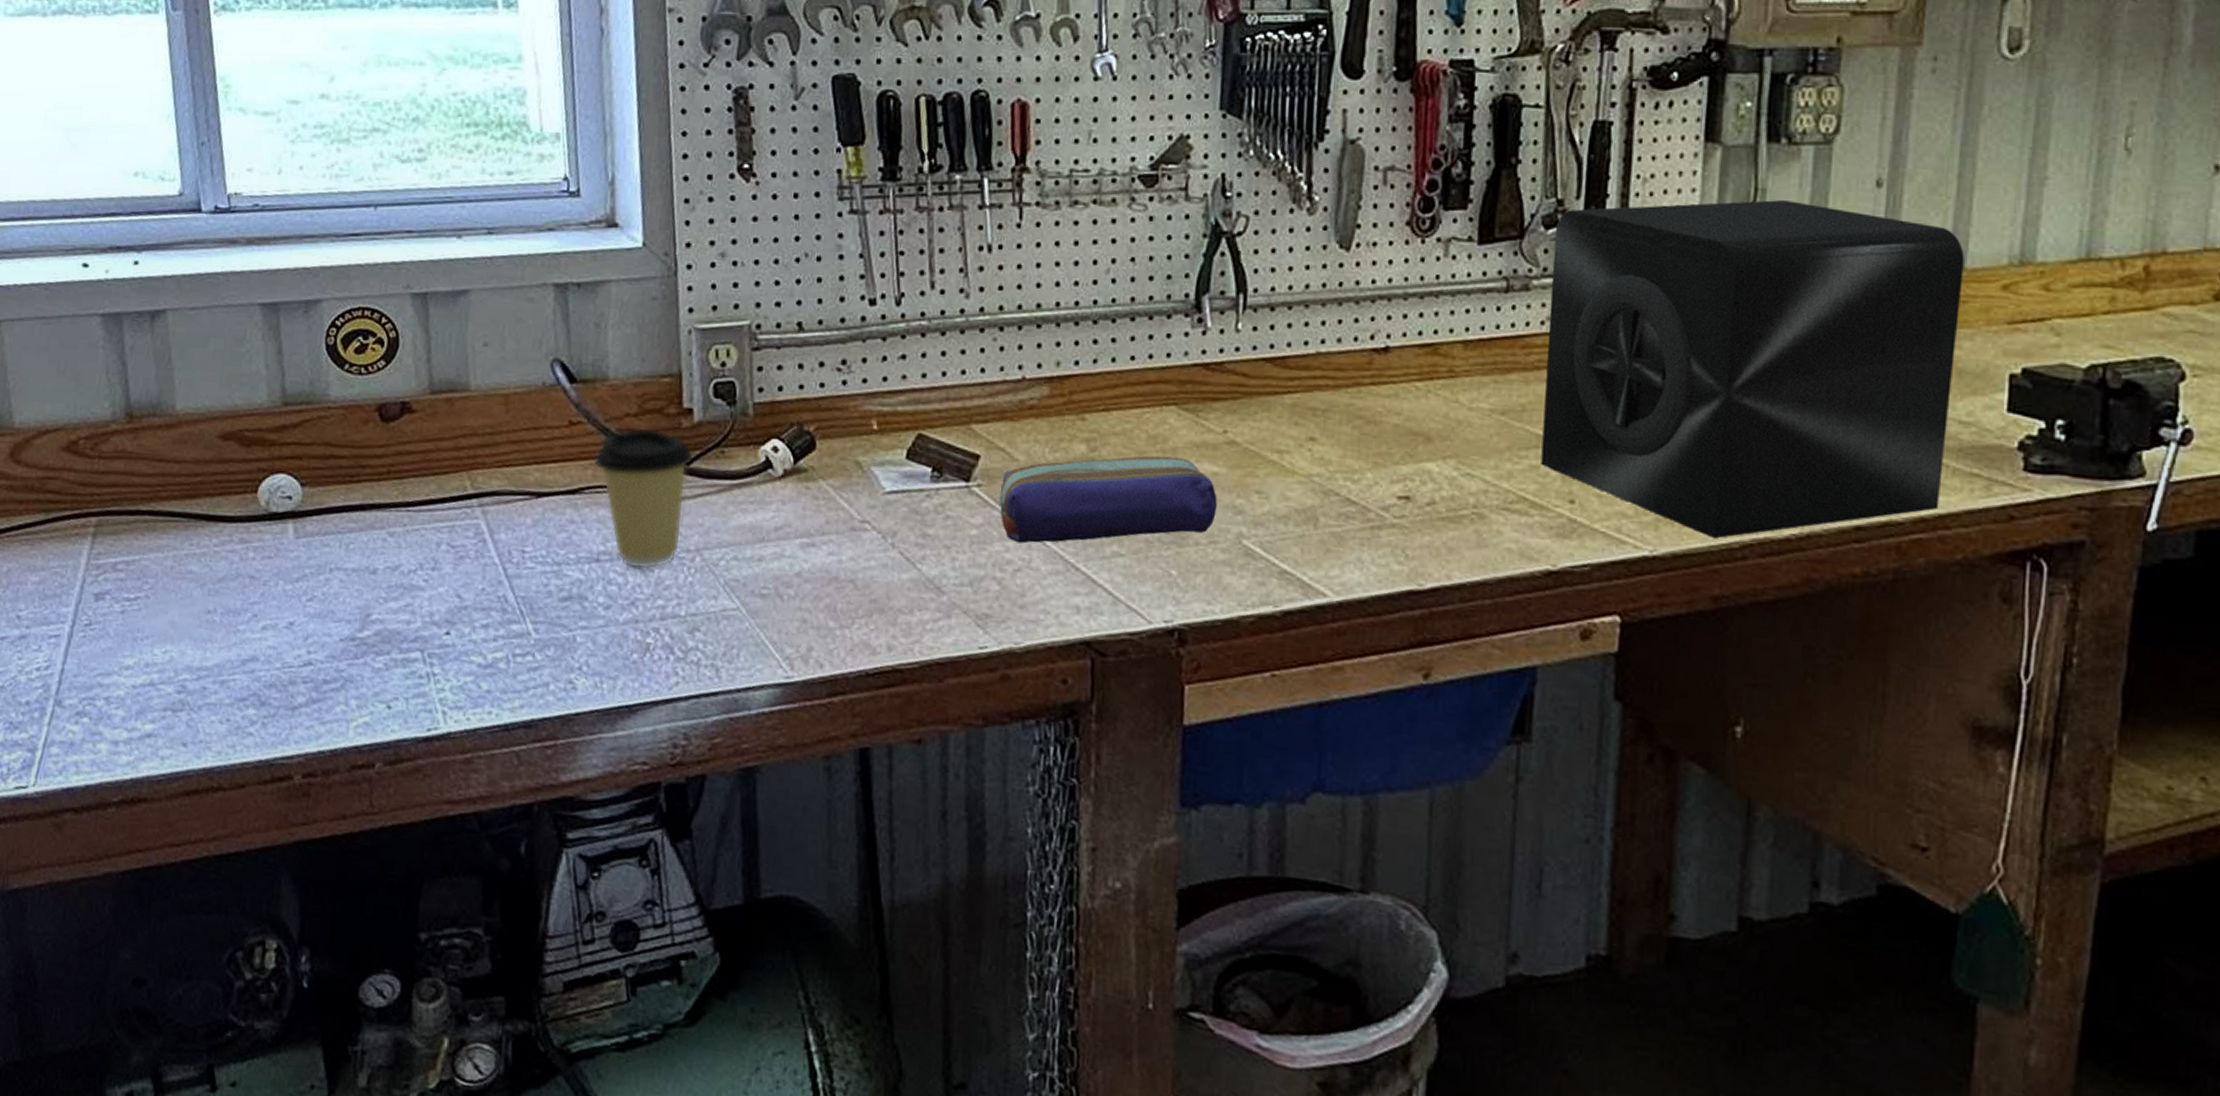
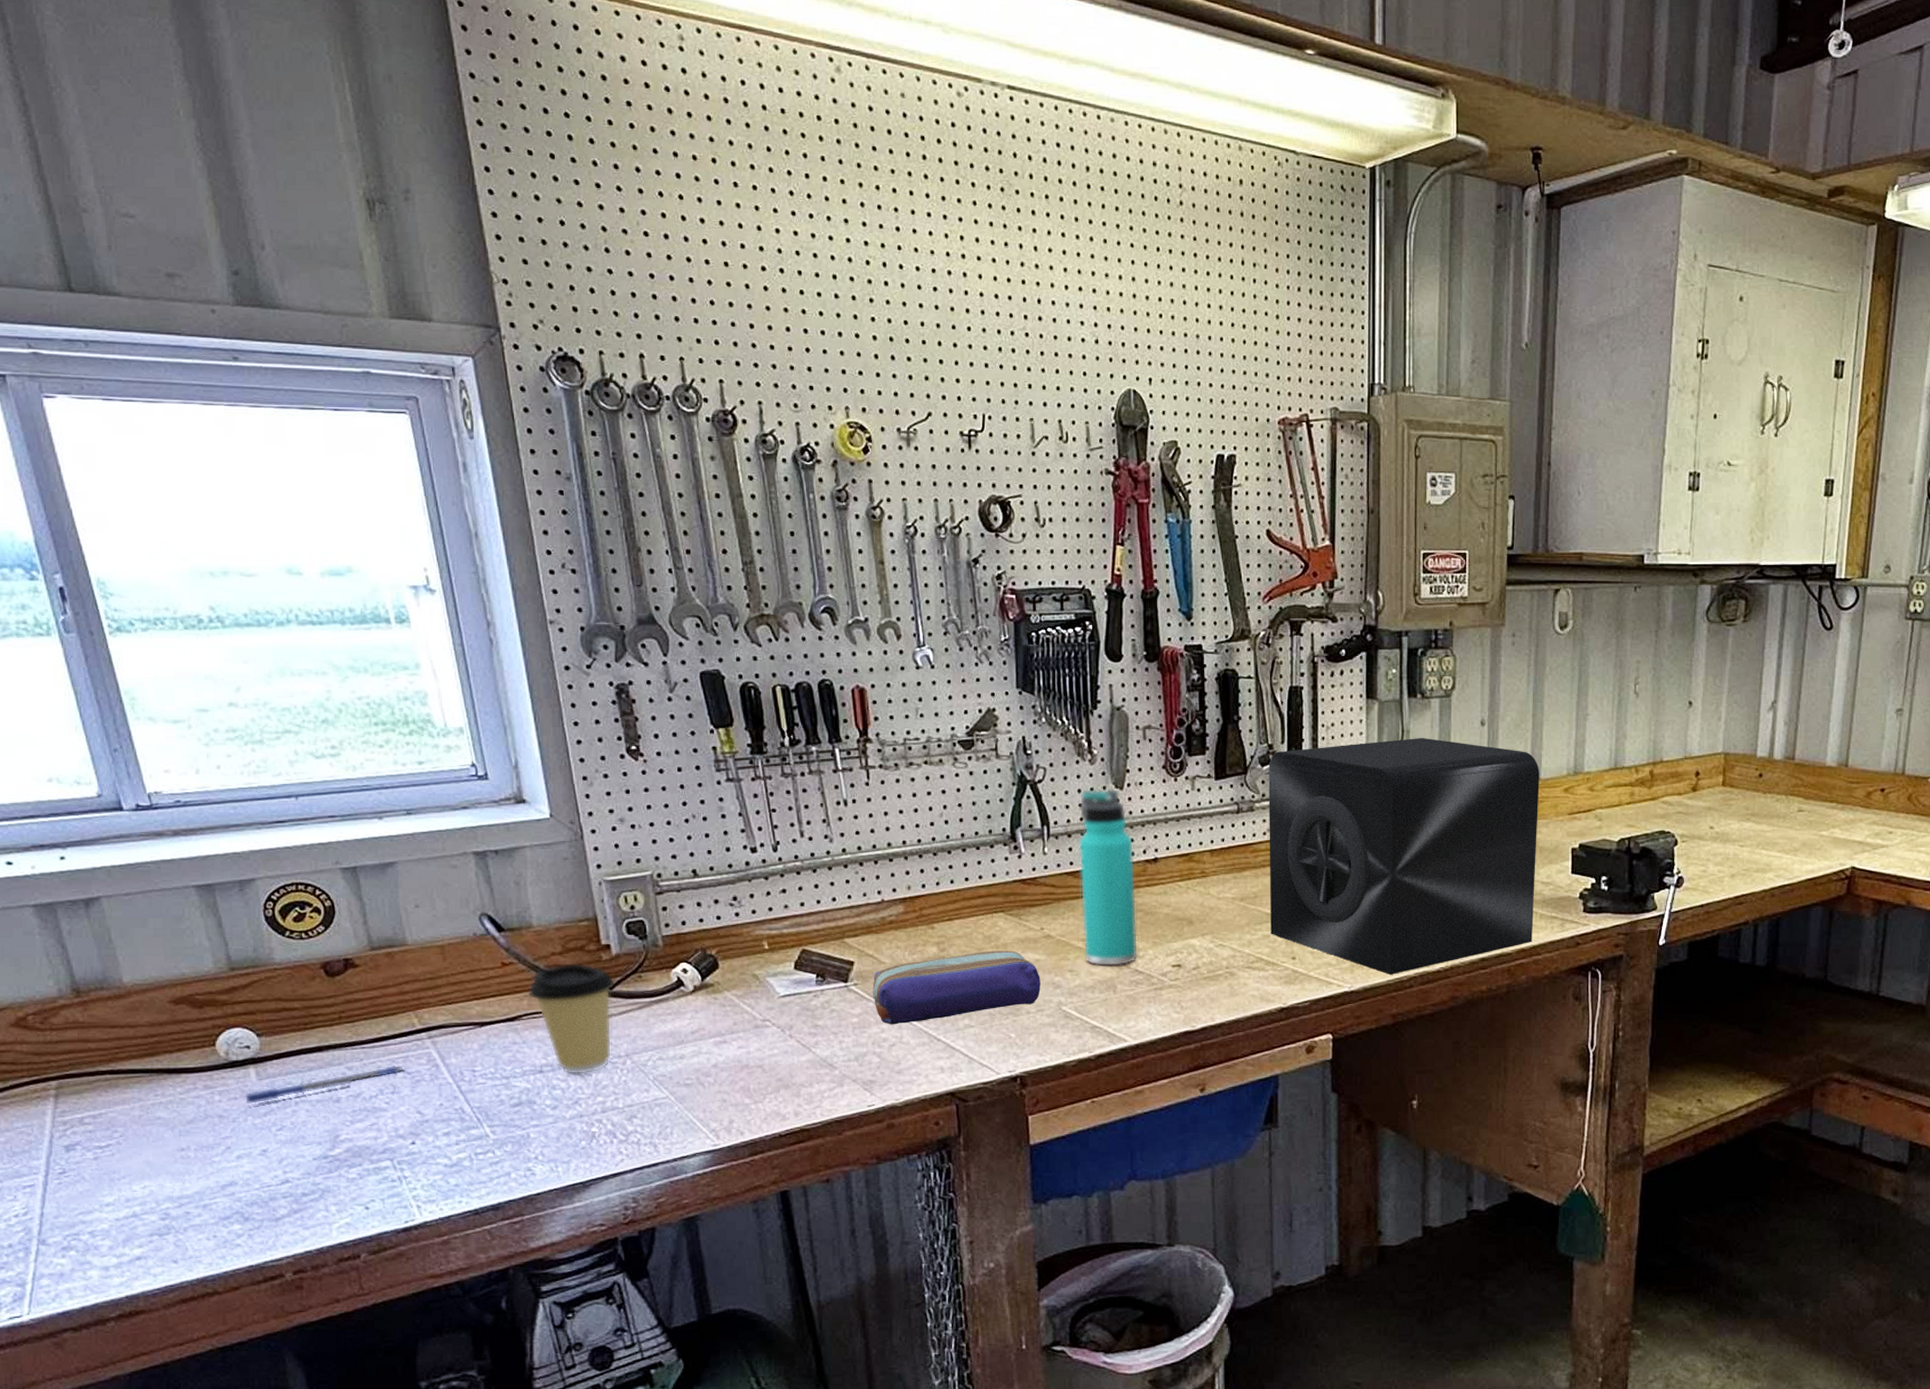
marker: none [278,534,448,567] -> present [244,1064,404,1105]
thermos bottle: none [1278,248,1359,492] -> present [1078,788,1139,967]

